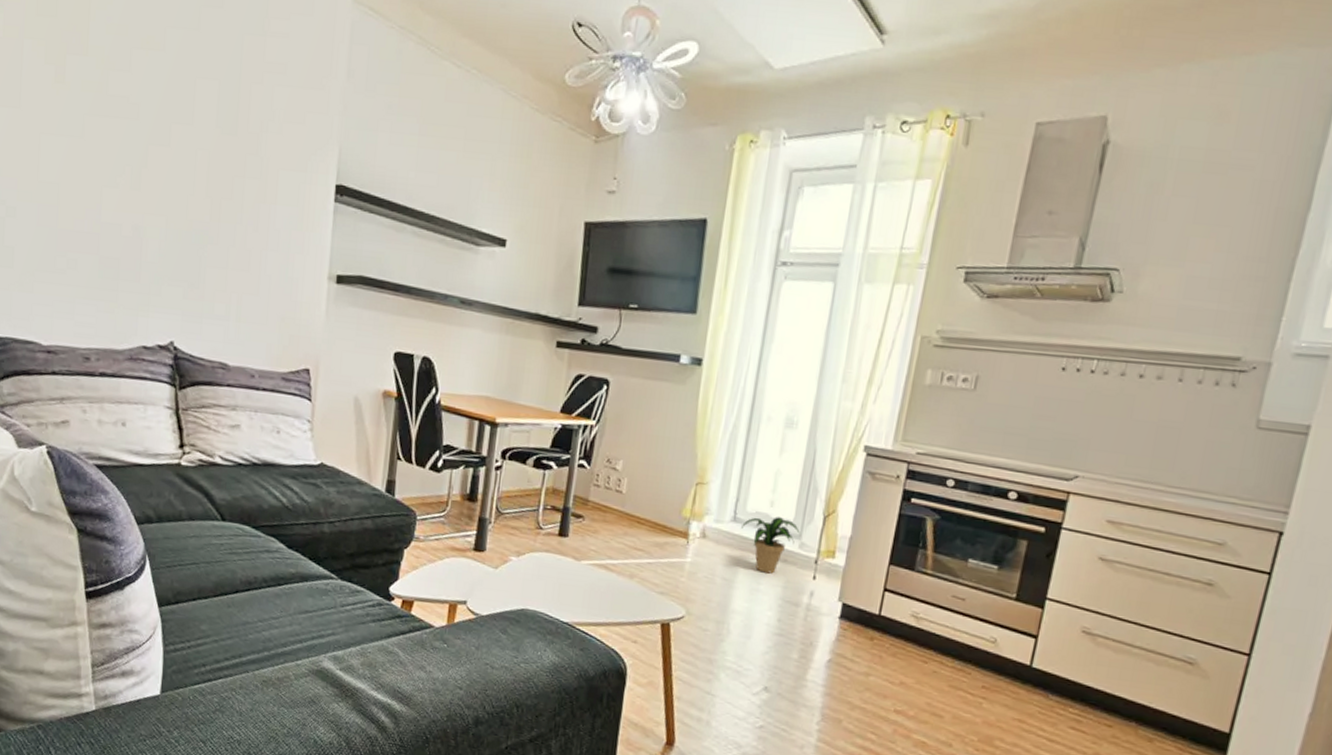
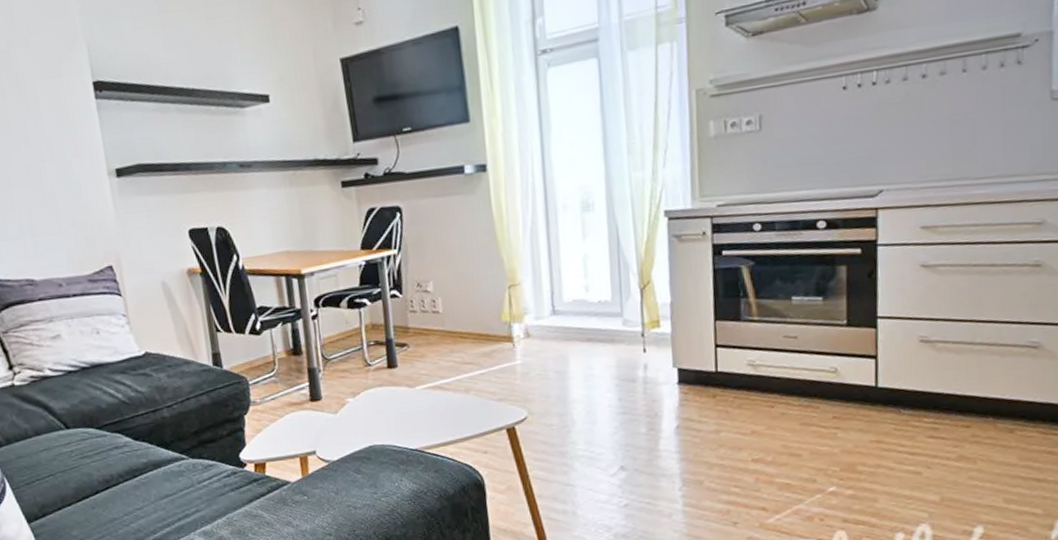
potted plant: present [742,517,801,574] -> none [562,300,622,358]

